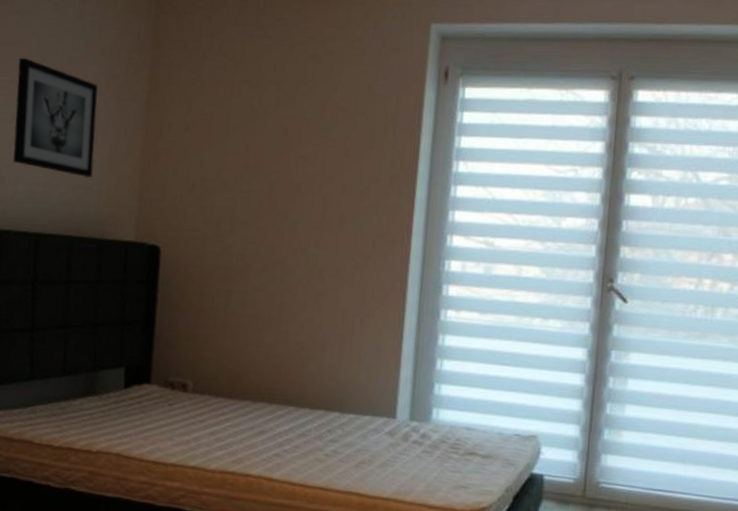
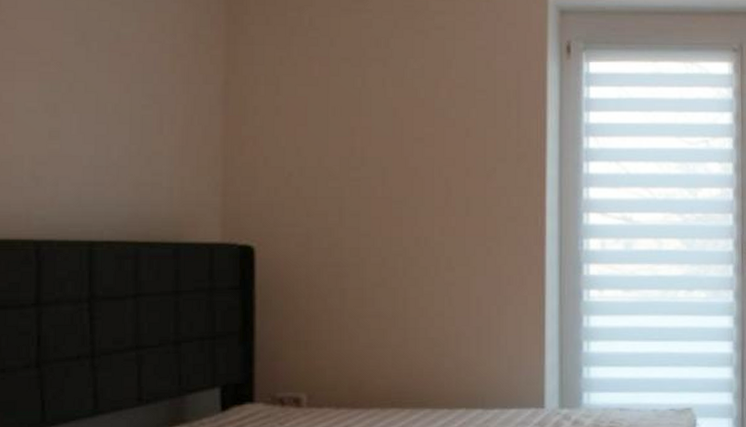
wall art: present [12,57,98,178] -> none [48,34,161,174]

